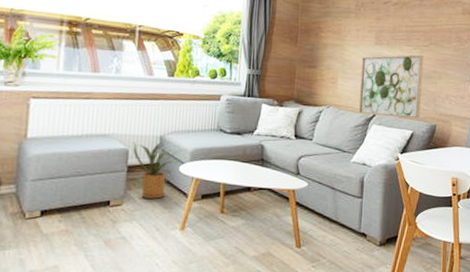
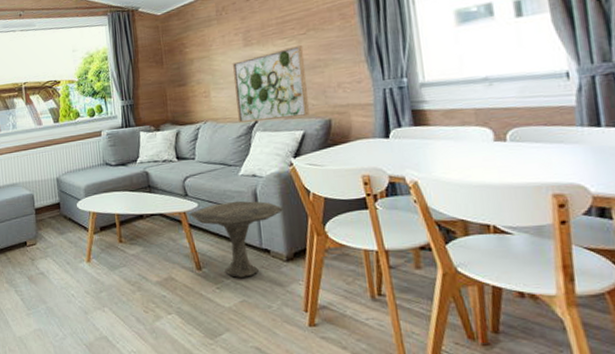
house plant: present [132,141,182,199] -> none [36,182,77,236]
side table: none [298,185,386,258] -> present [189,200,285,278]

